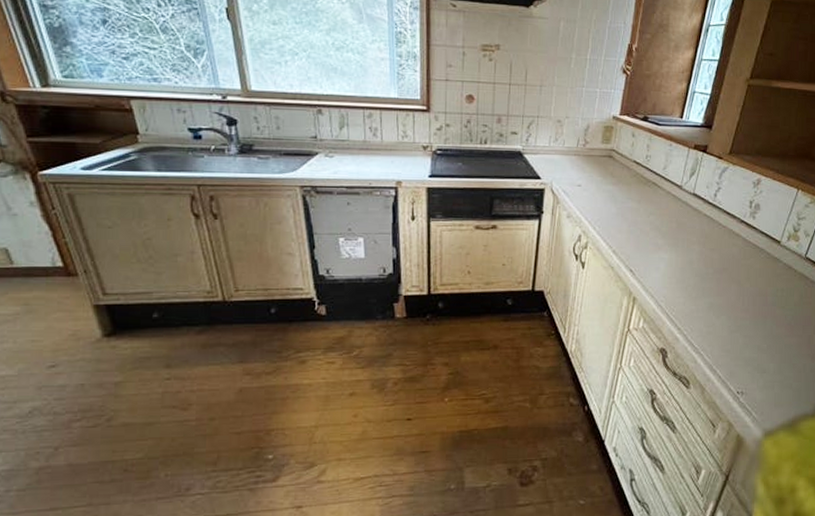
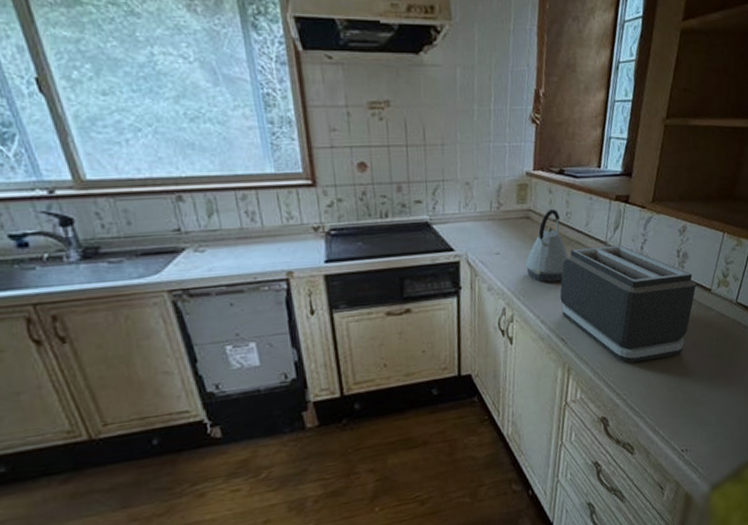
kettle: none [604,151,644,216] -> present [525,209,568,282]
toaster: none [633,189,766,301] -> present [560,245,697,363]

